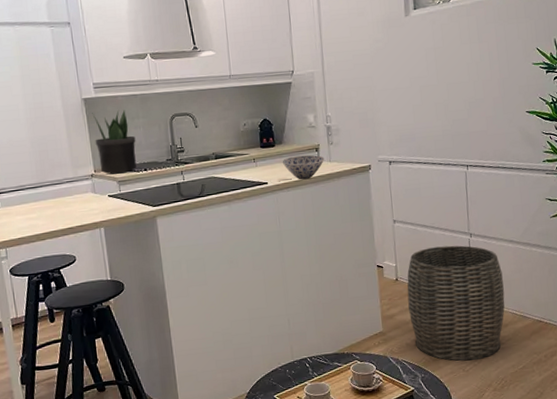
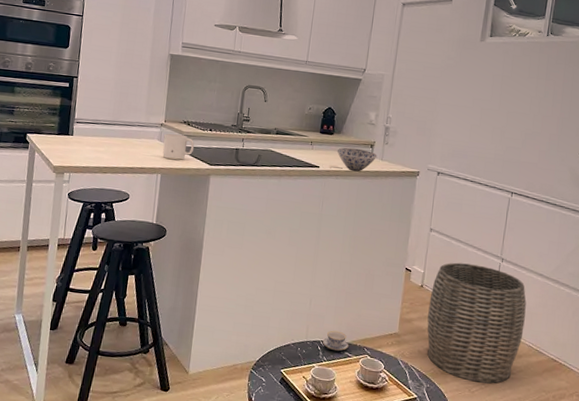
planter: present [92,110,136,175] -> none [170,68,209,129]
mug: none [97,181,133,210] -> present [162,133,195,160]
teacup: none [310,343,337,365] -> present [323,330,349,352]

